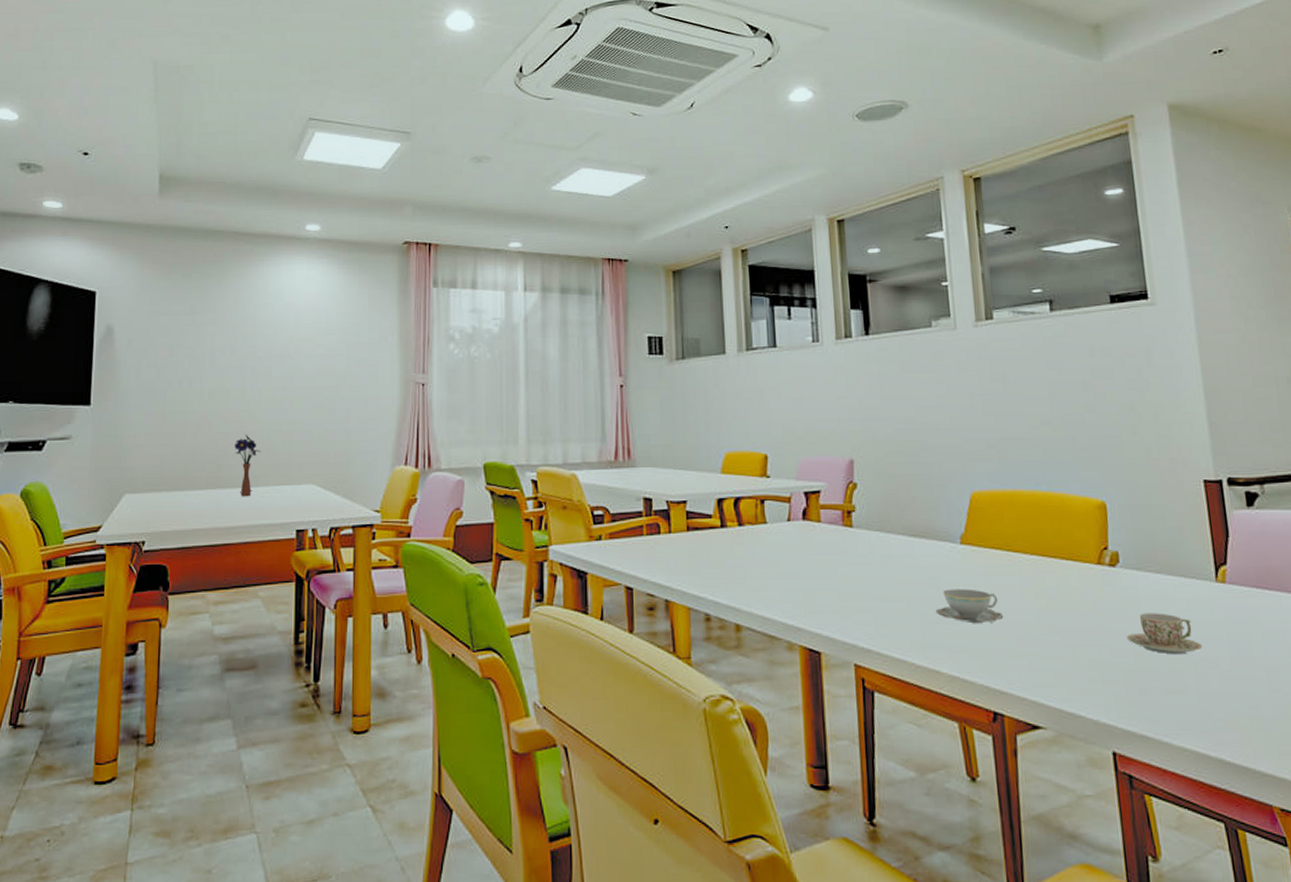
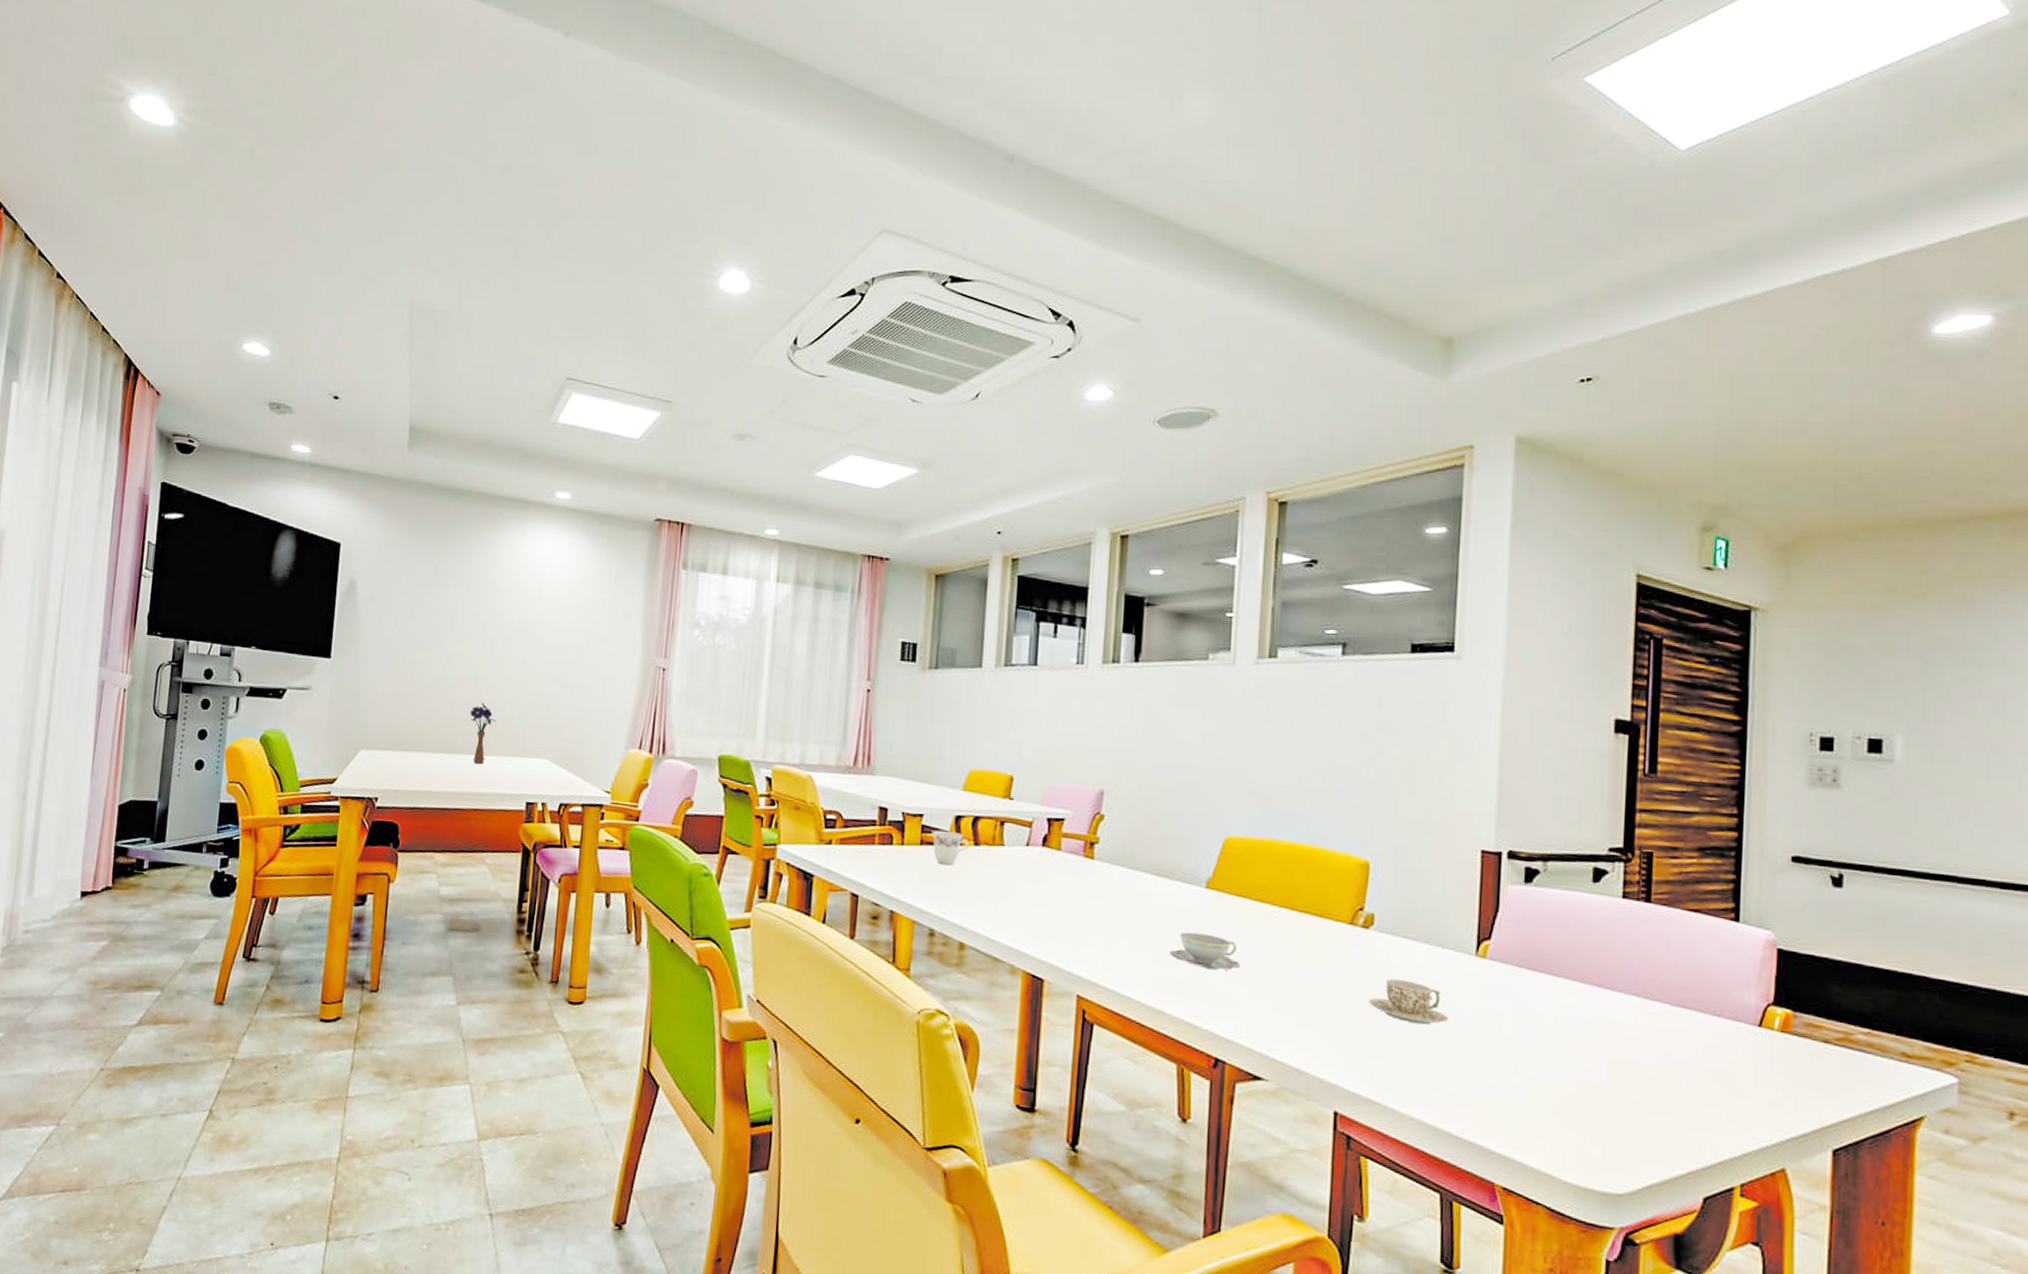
teacup: none [696,514,733,547] -> present [931,830,969,865]

